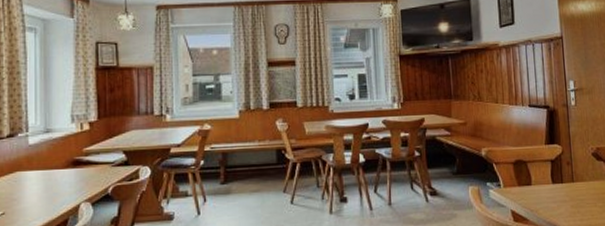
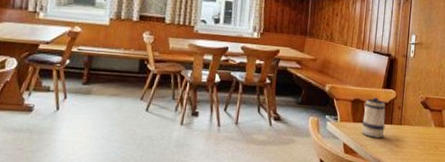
beer mug: none [528,155,556,201] -> present [361,97,386,138]

